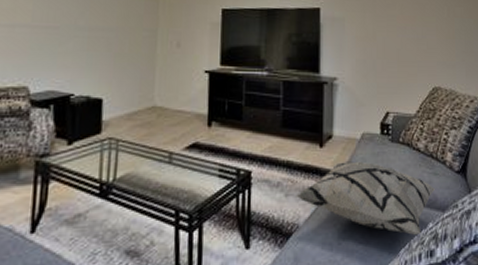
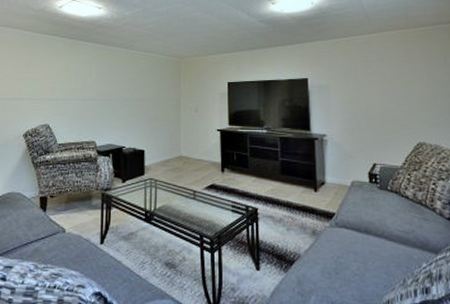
decorative pillow: present [296,161,435,235] -> none [296,204,426,272]

